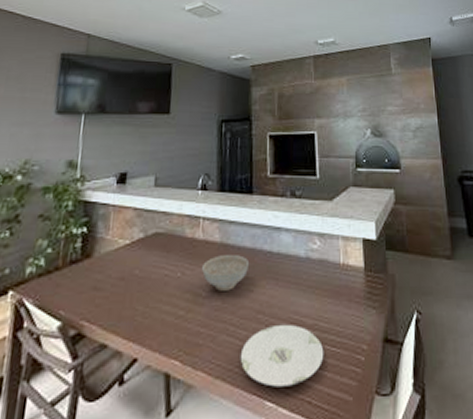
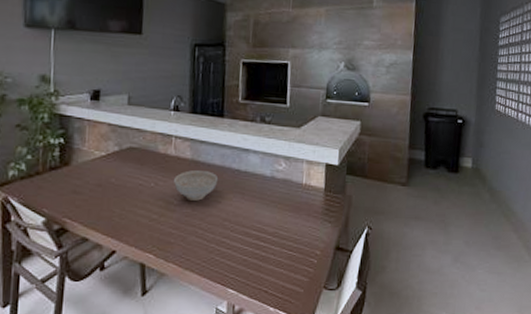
plate: present [240,324,324,387] -> none [207,230,282,279]

